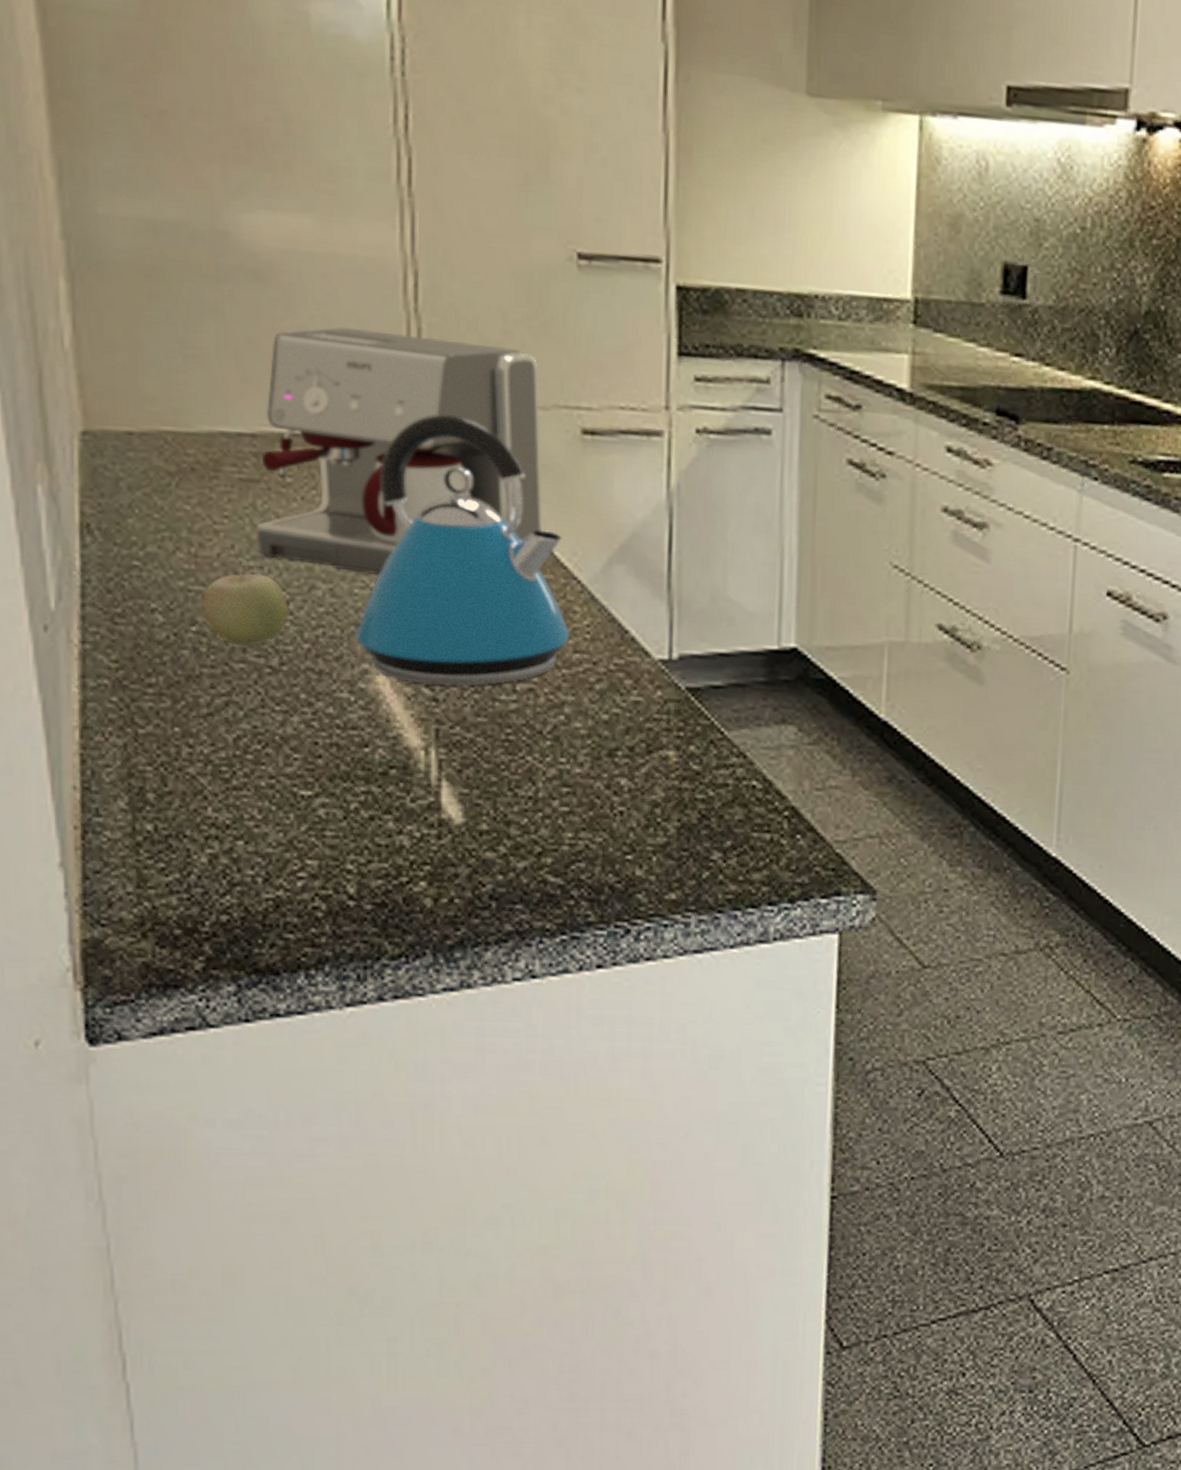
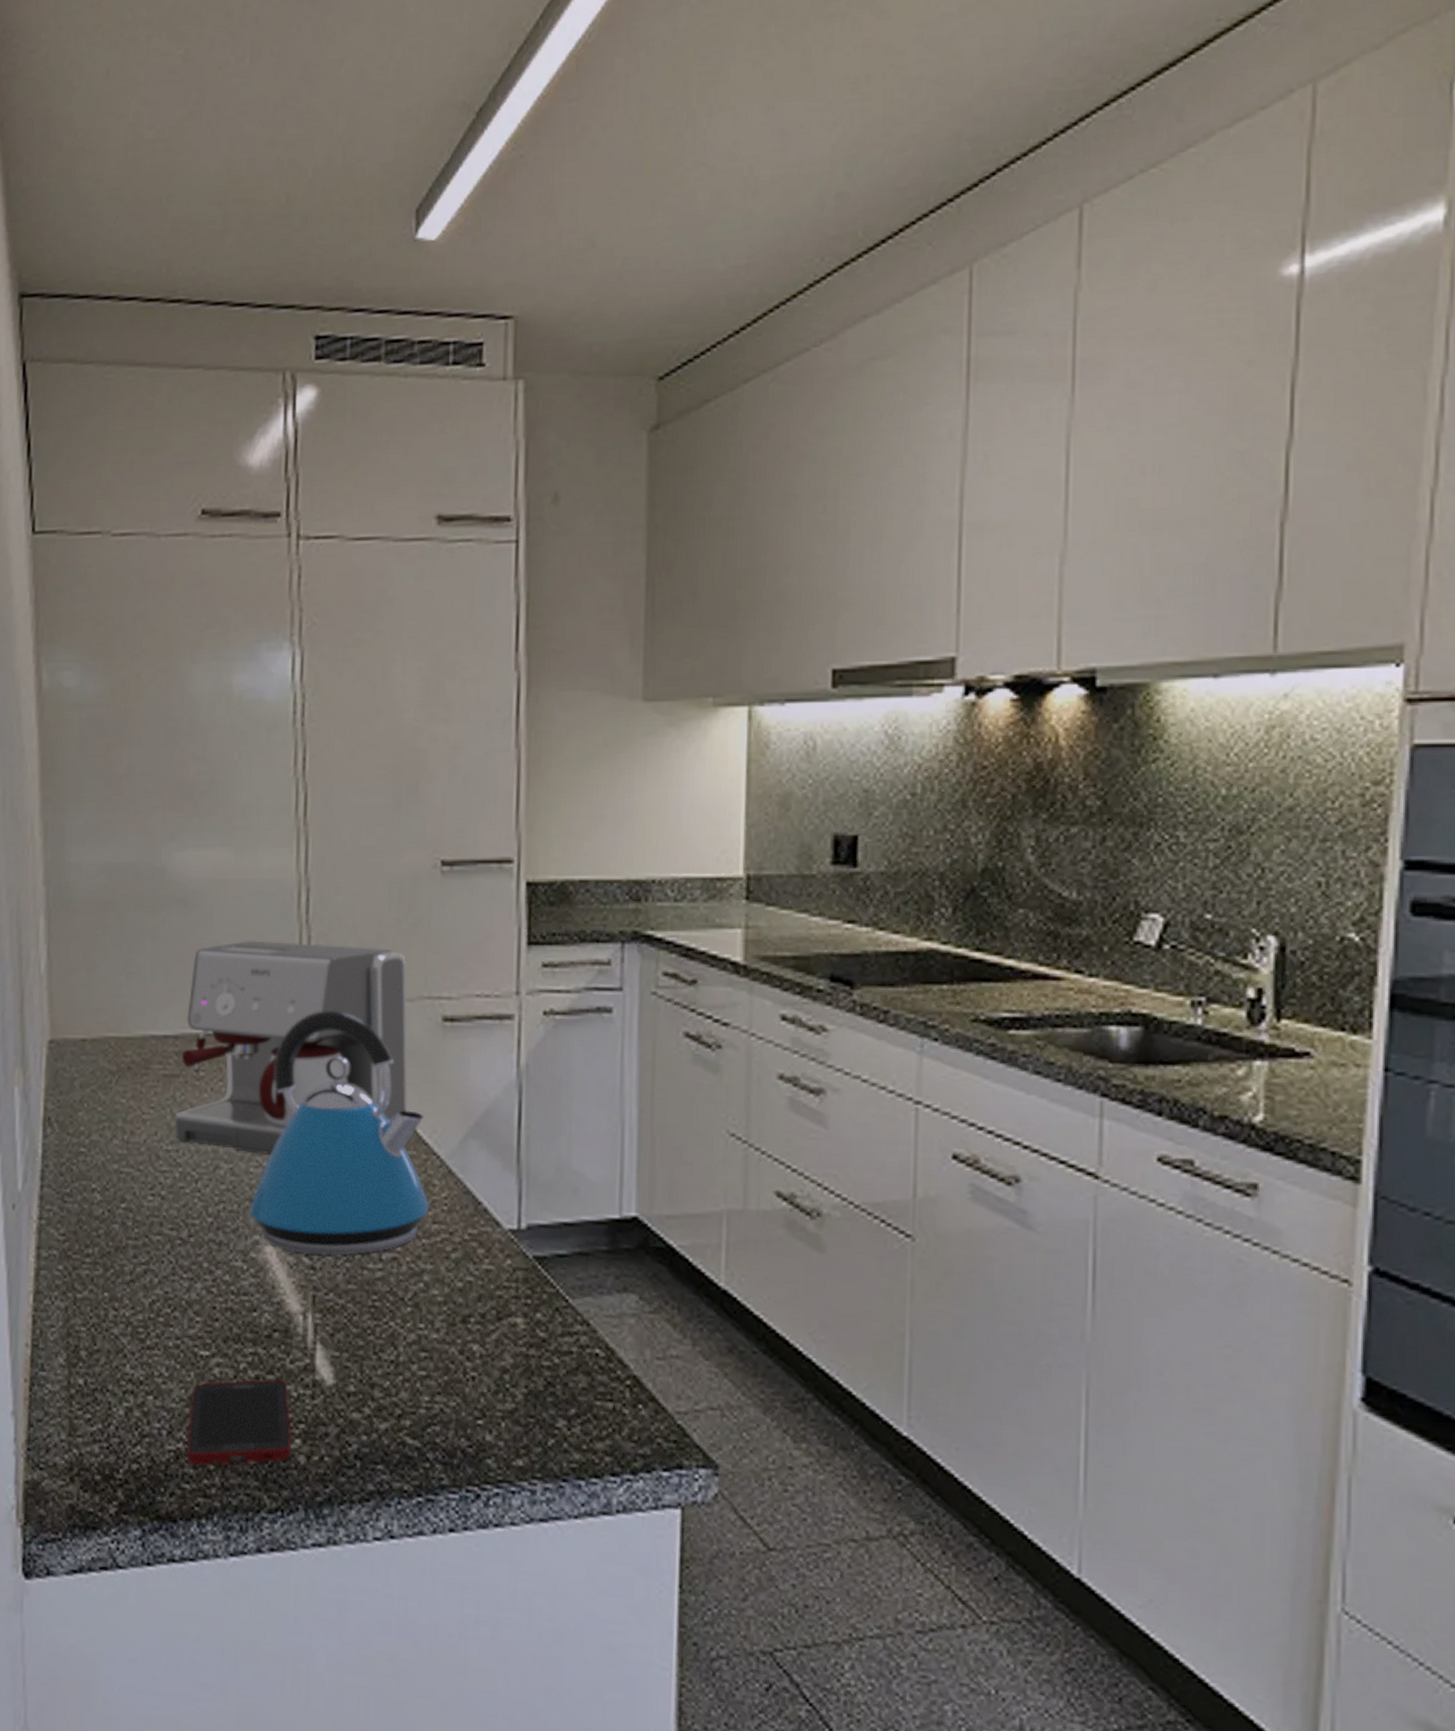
fruit: present [202,565,289,646] -> none [130,1149,197,1220]
cell phone: none [289,819,416,914] -> present [187,1379,292,1466]

